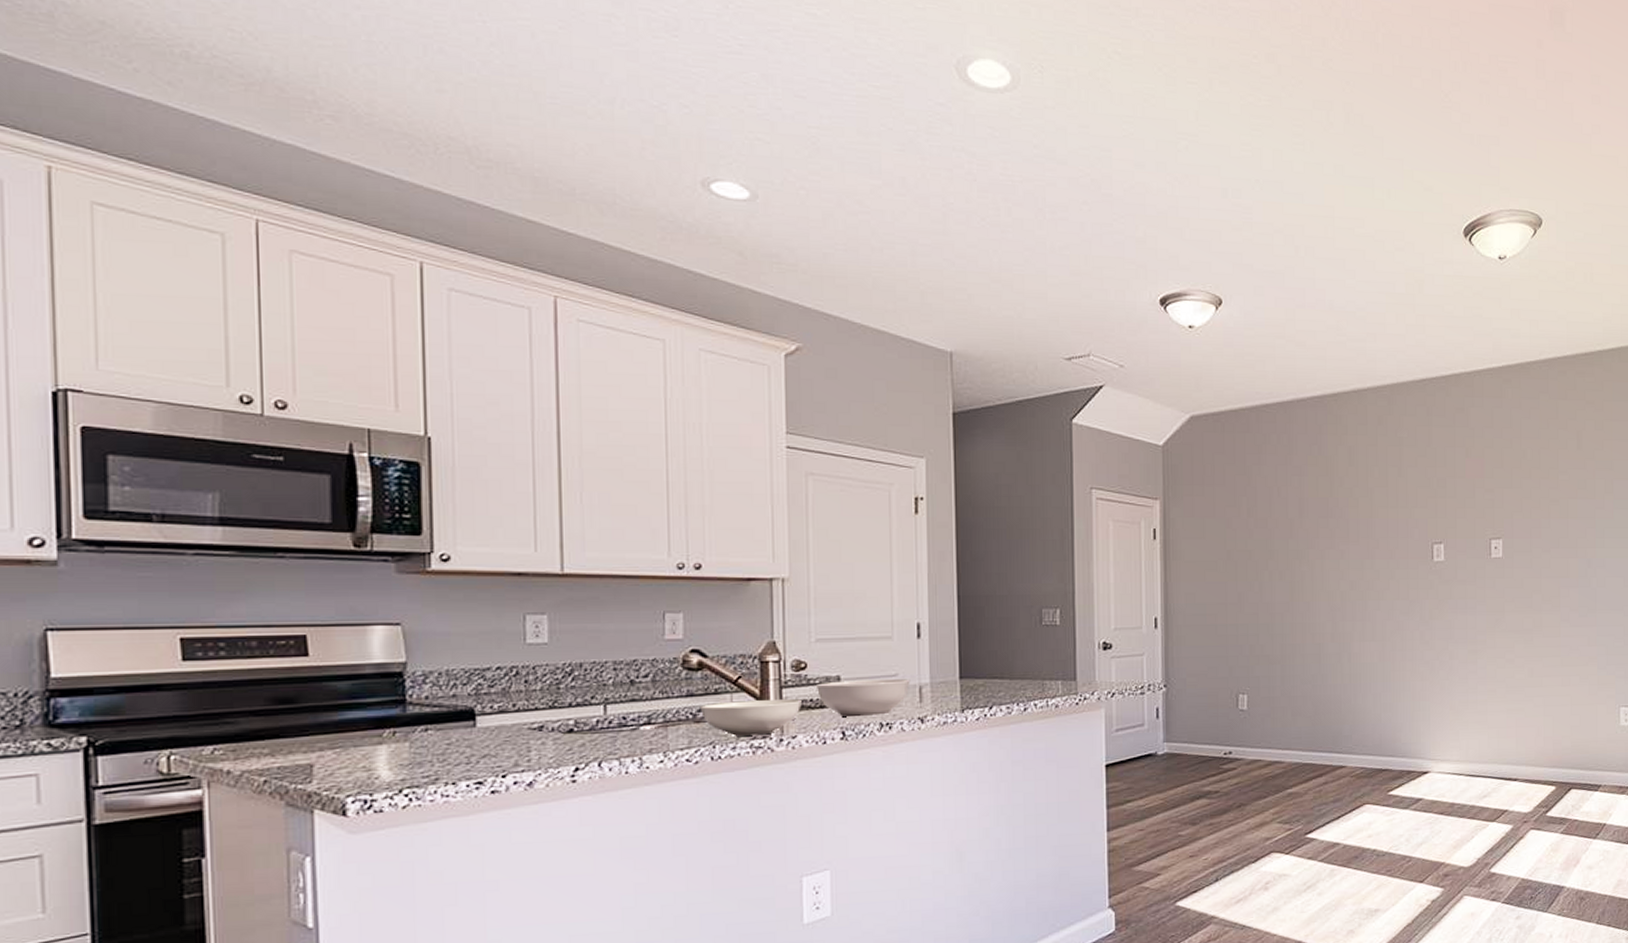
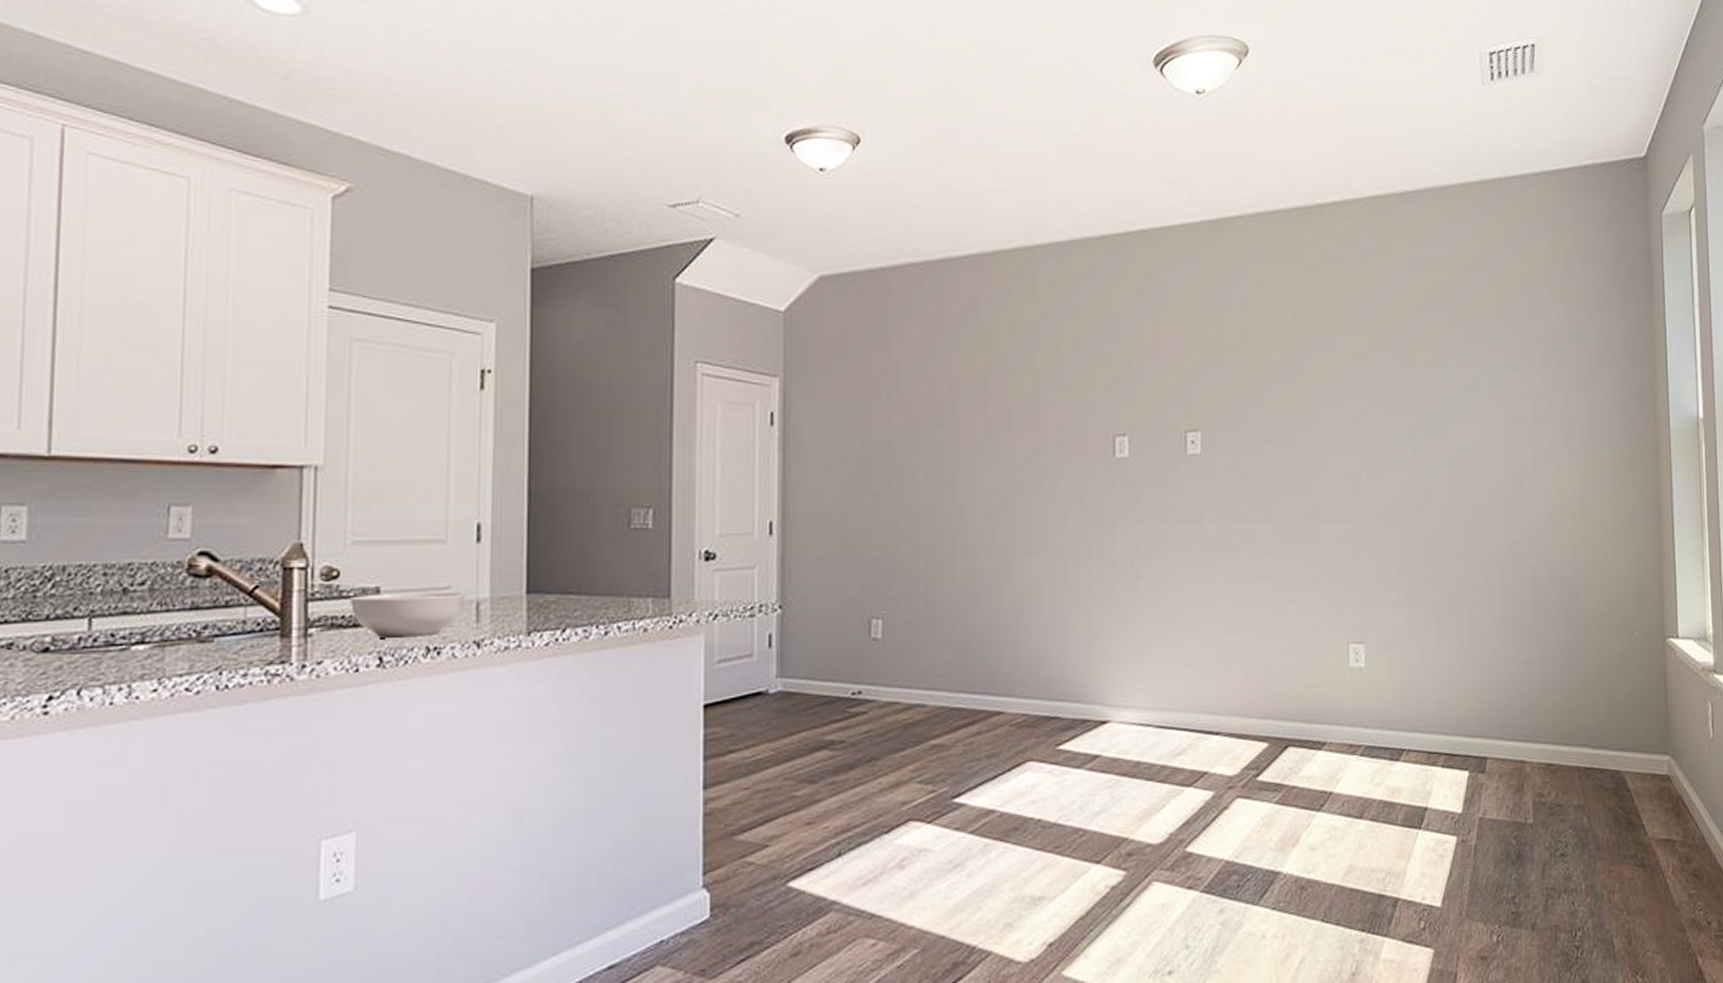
bowl: present [699,699,802,736] -> none [205,615,331,660]

